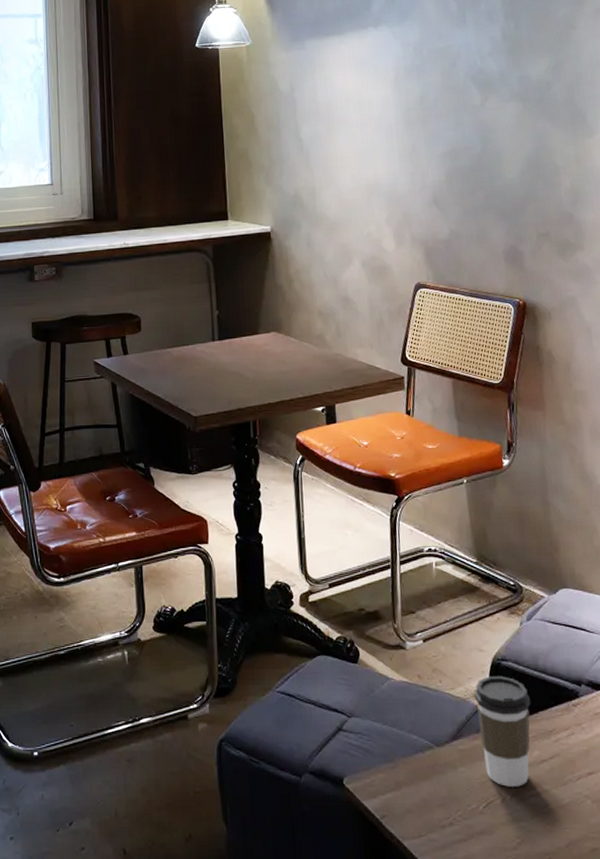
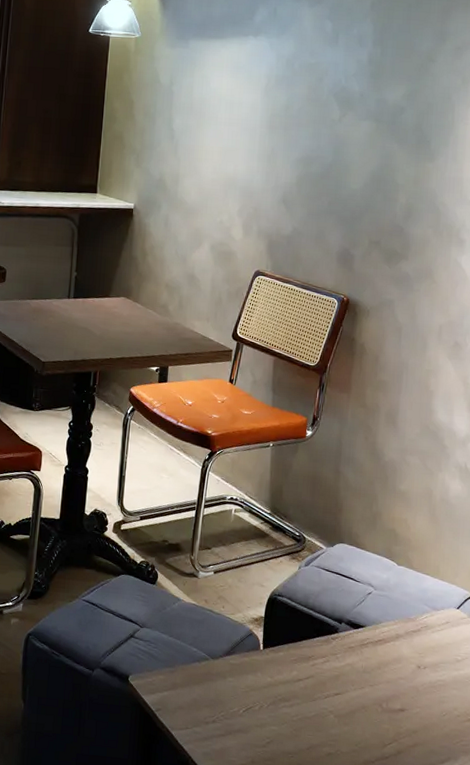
coffee cup: present [474,676,531,787] -> none [249,607,297,698]

